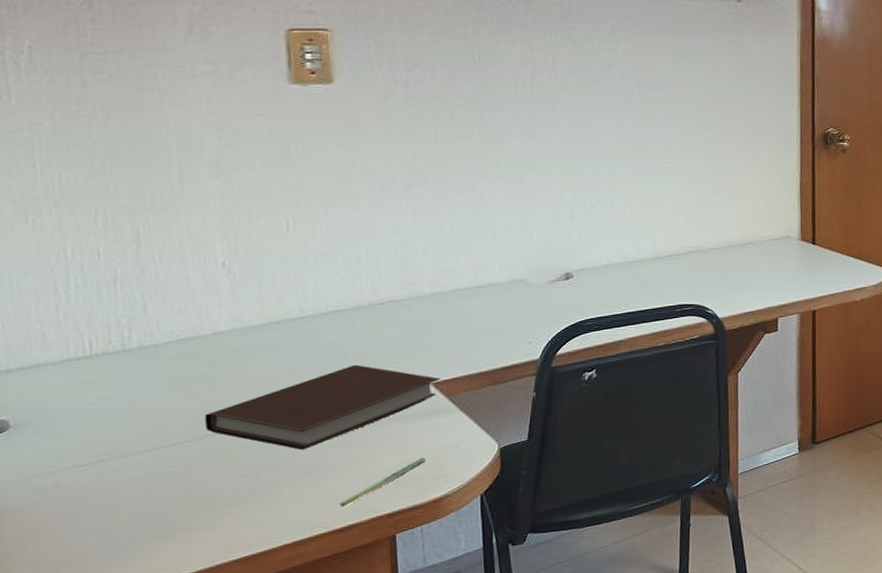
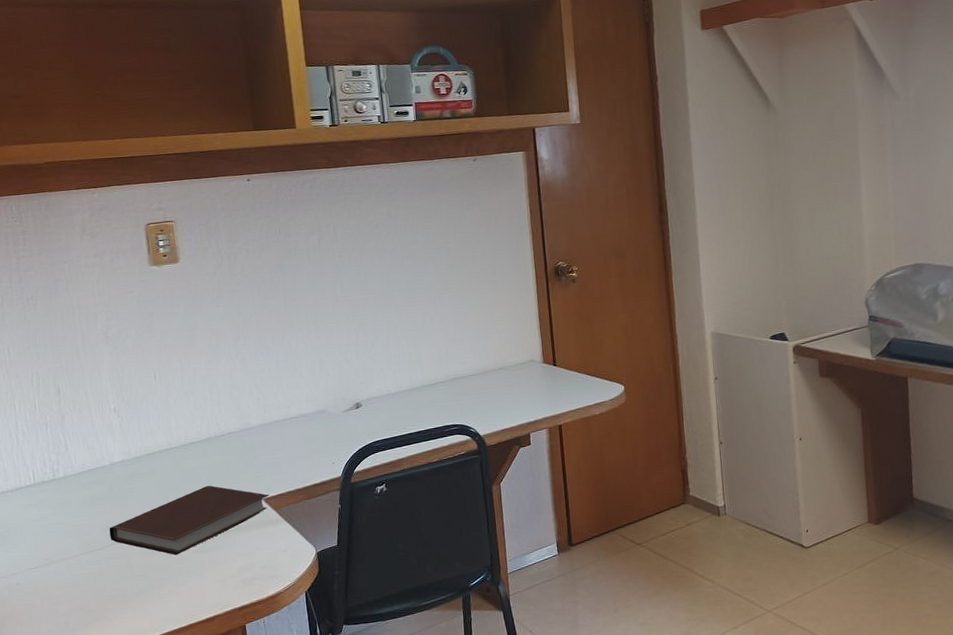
pen: present [339,457,426,508] -> none [204,560,263,603]

